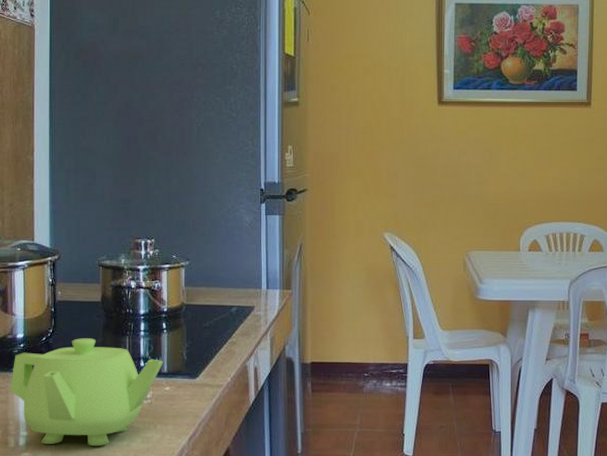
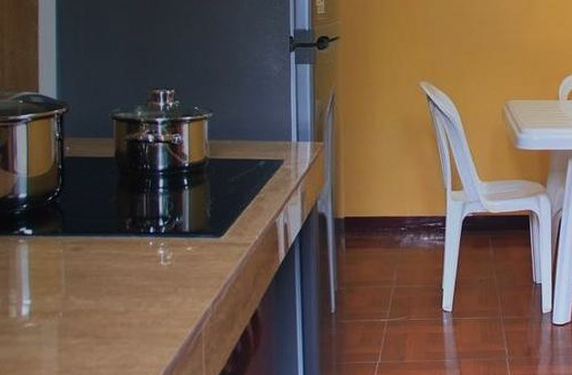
teapot: present [10,338,163,446] -> none [11,197,184,313]

